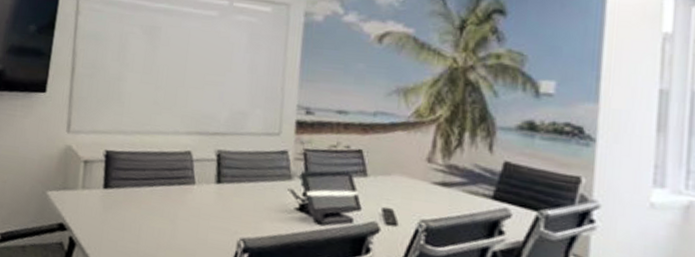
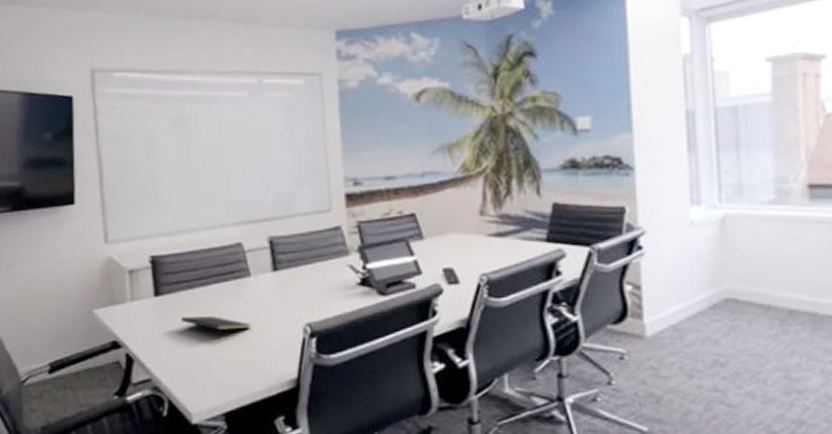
notepad: none [123,211,188,239] -> present [180,315,251,339]

